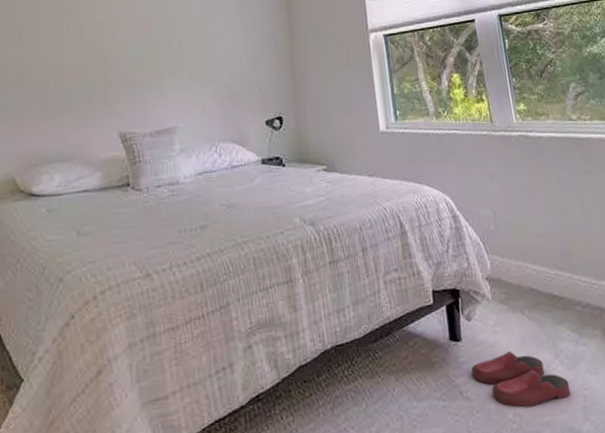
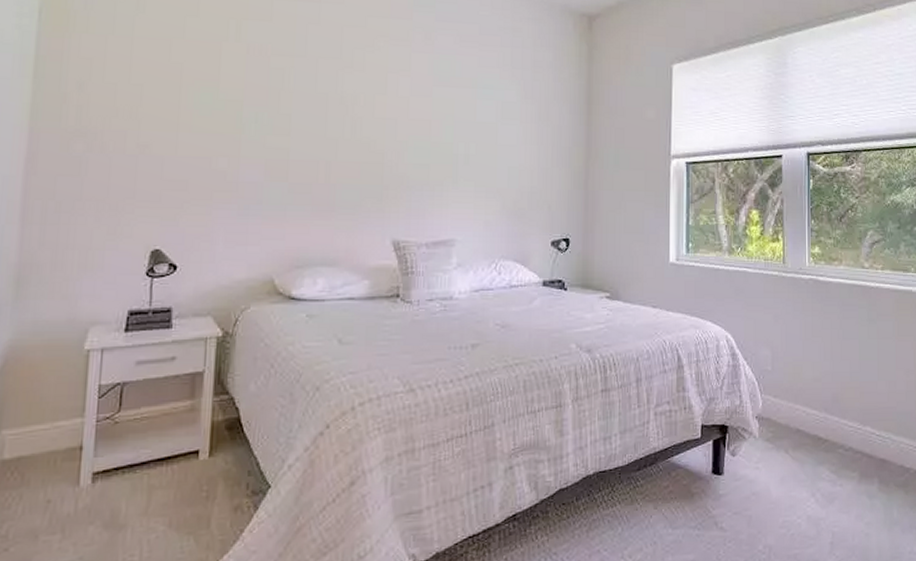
slippers: present [471,351,571,407] -> none [729,487,821,540]

